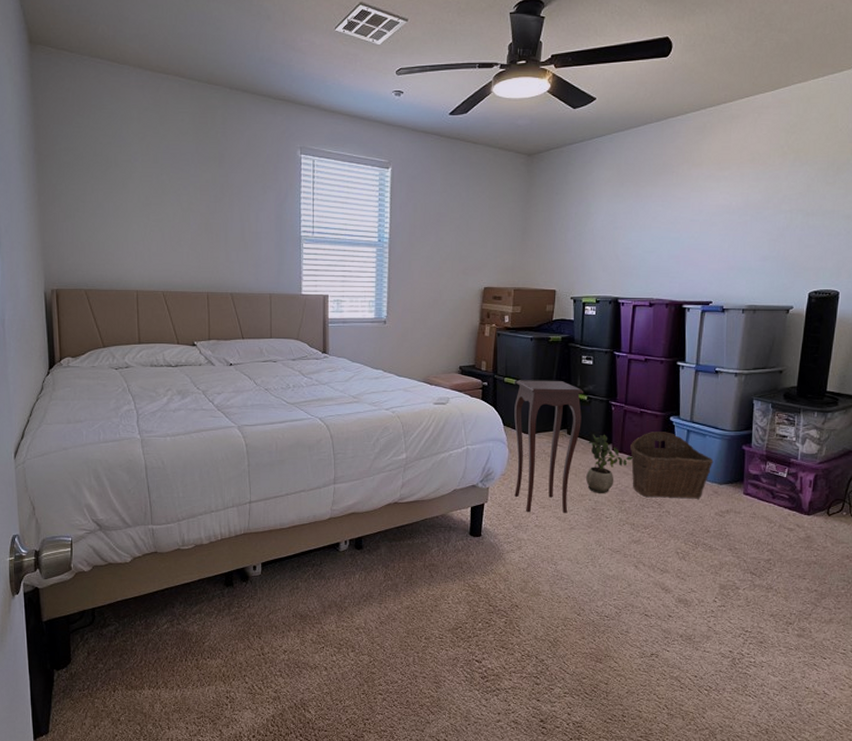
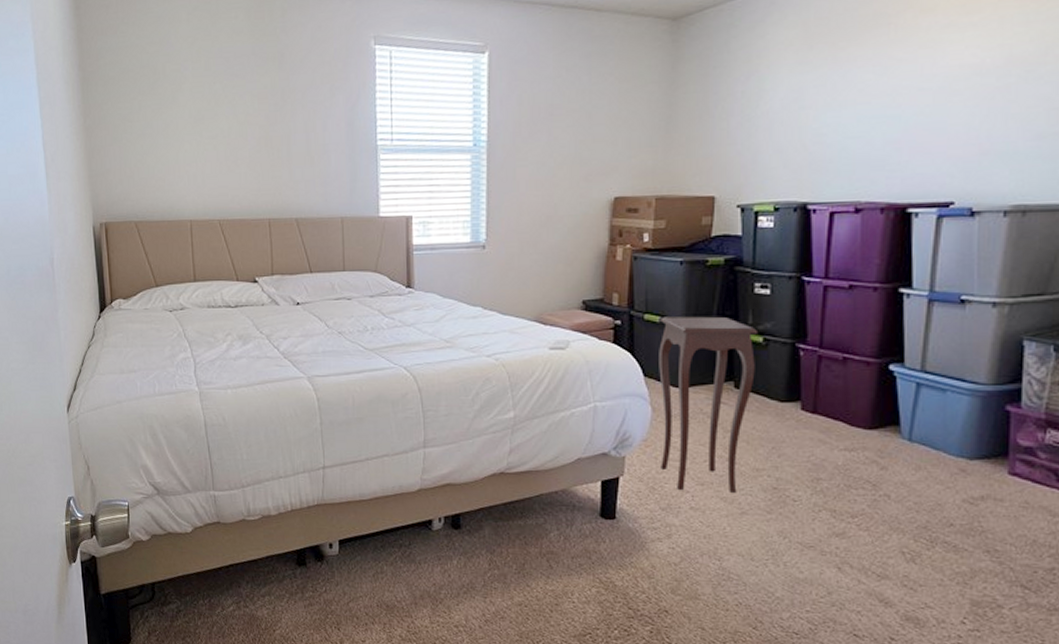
potted plant: present [586,434,633,493] -> none [763,388,832,468]
wicker basket: present [630,432,714,499] -> none [828,385,959,479]

